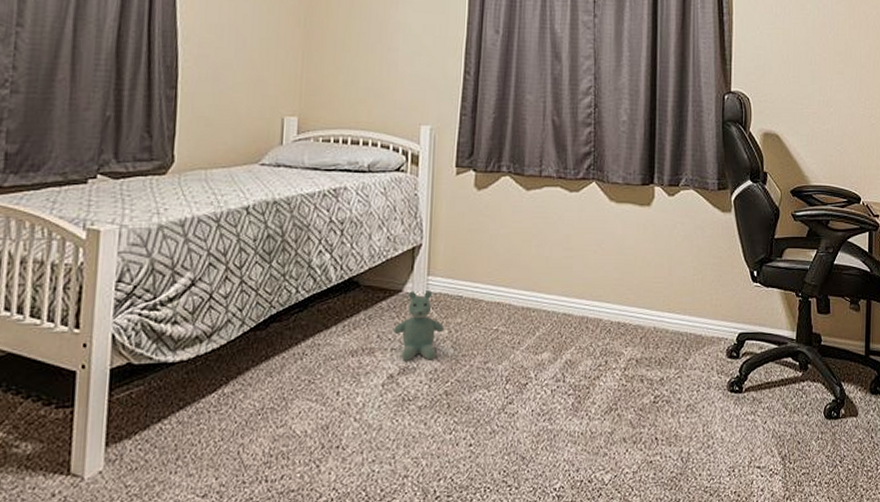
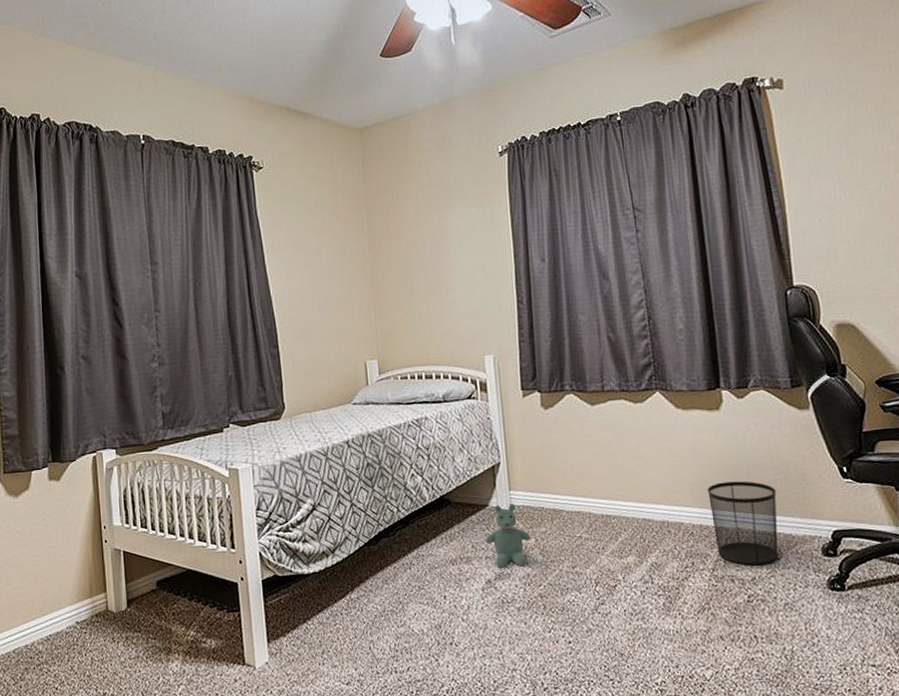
waste bin: none [628,279,693,366] -> present [706,481,779,566]

